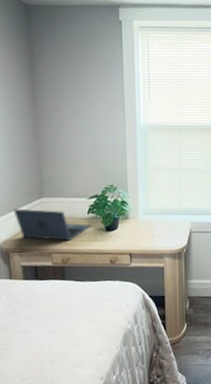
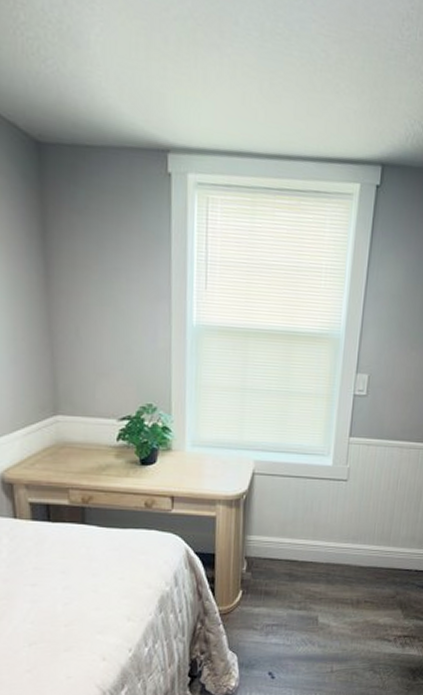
laptop: present [14,208,91,241] -> none [19,427,121,474]

